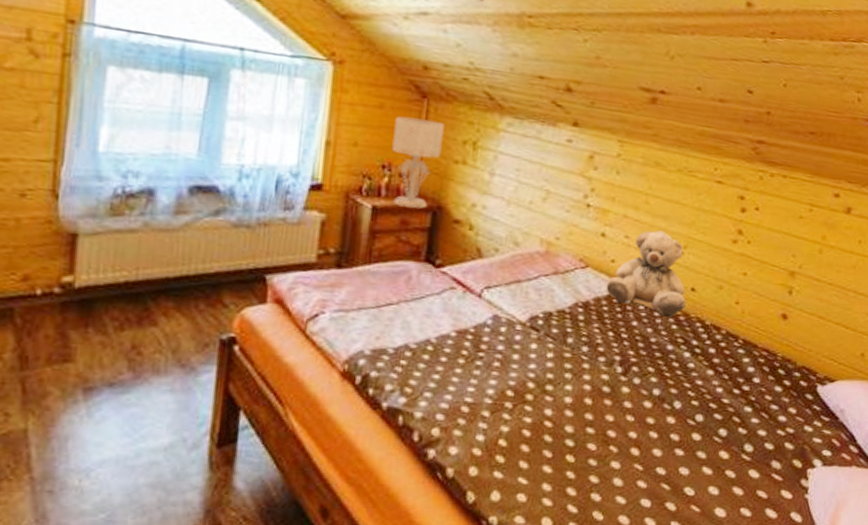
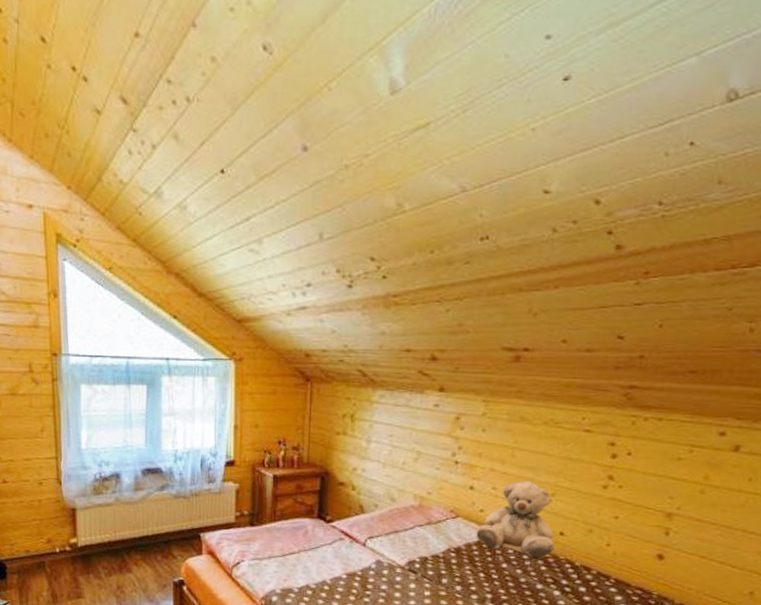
table lamp: present [392,116,444,209] -> none [285,399,326,475]

